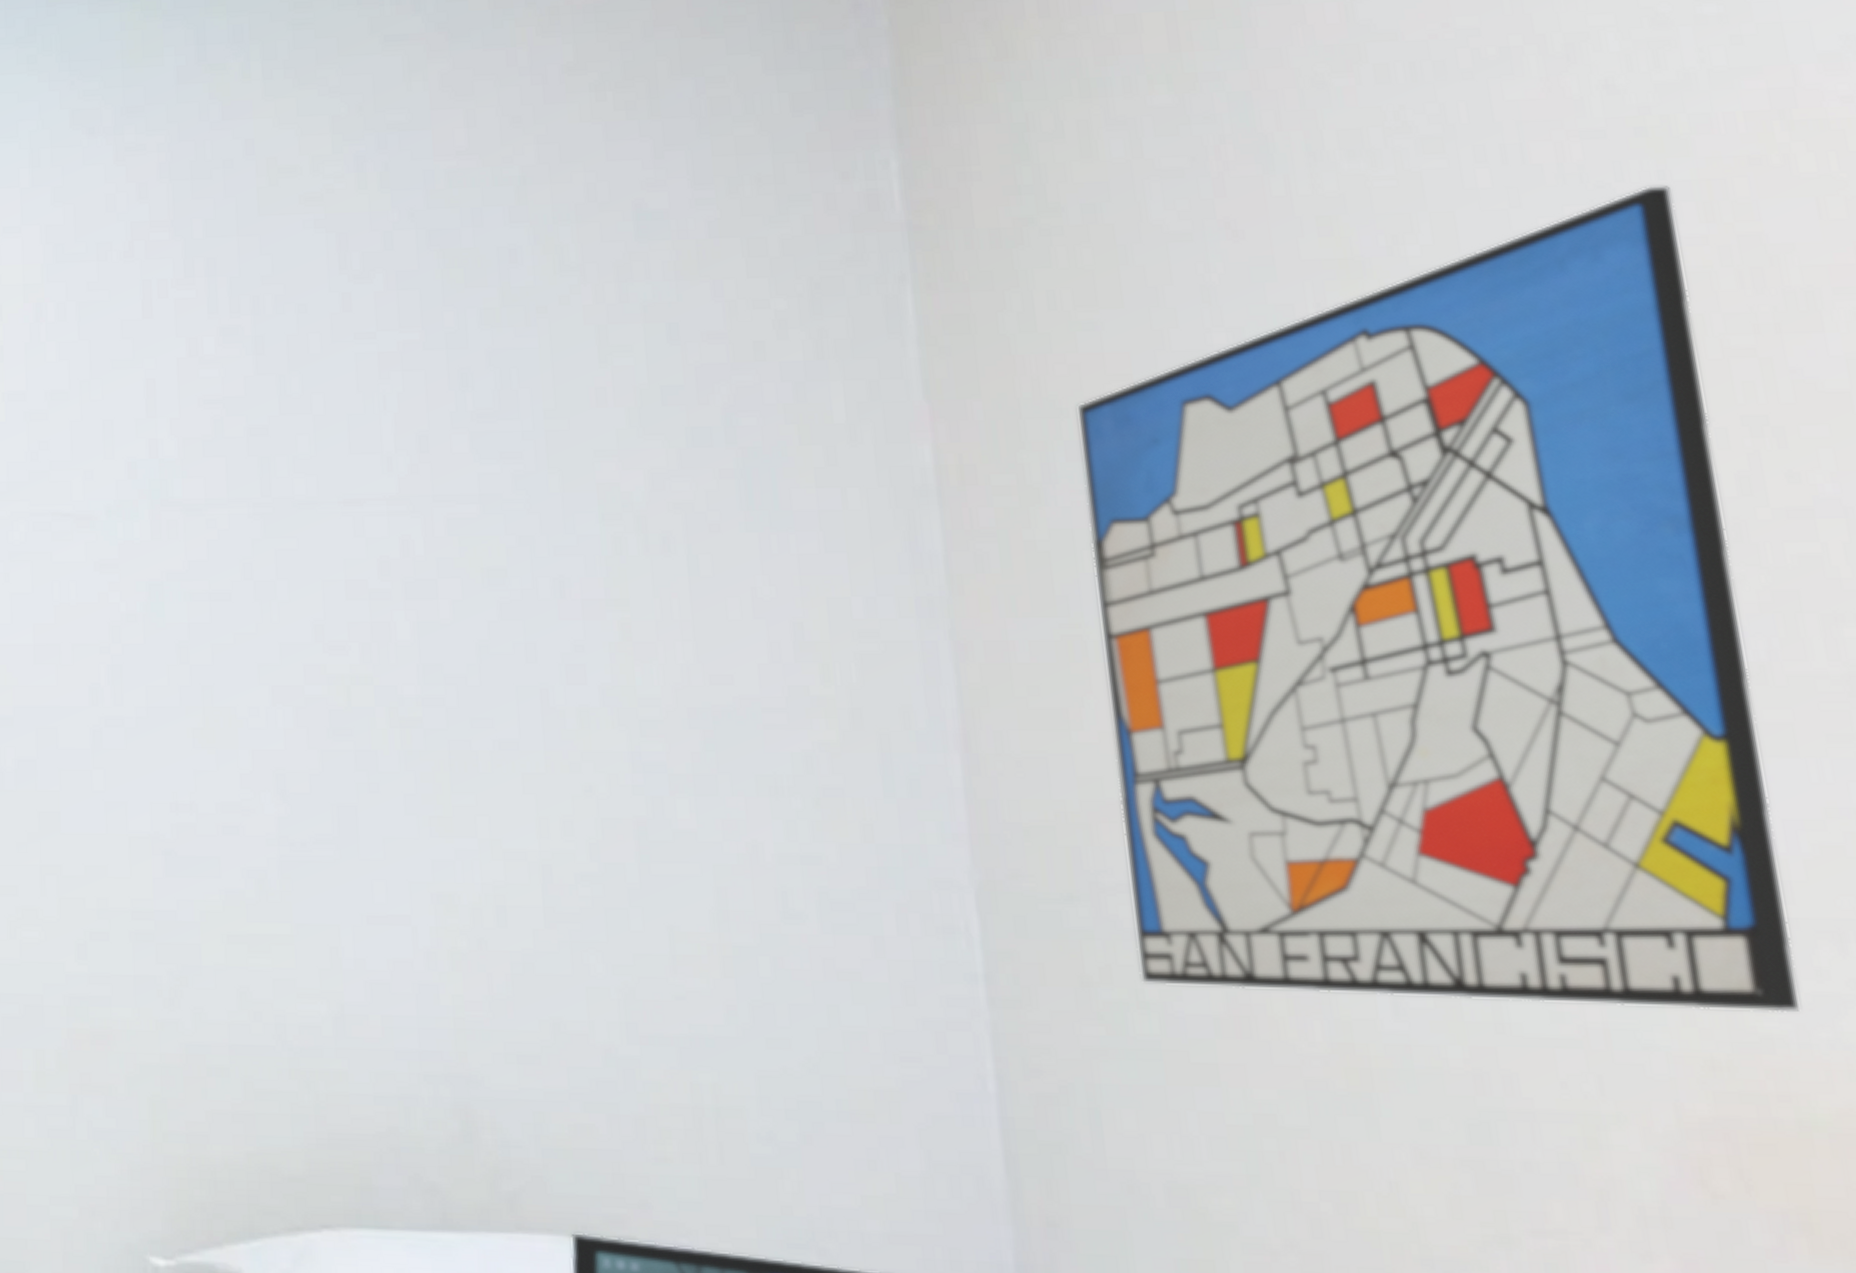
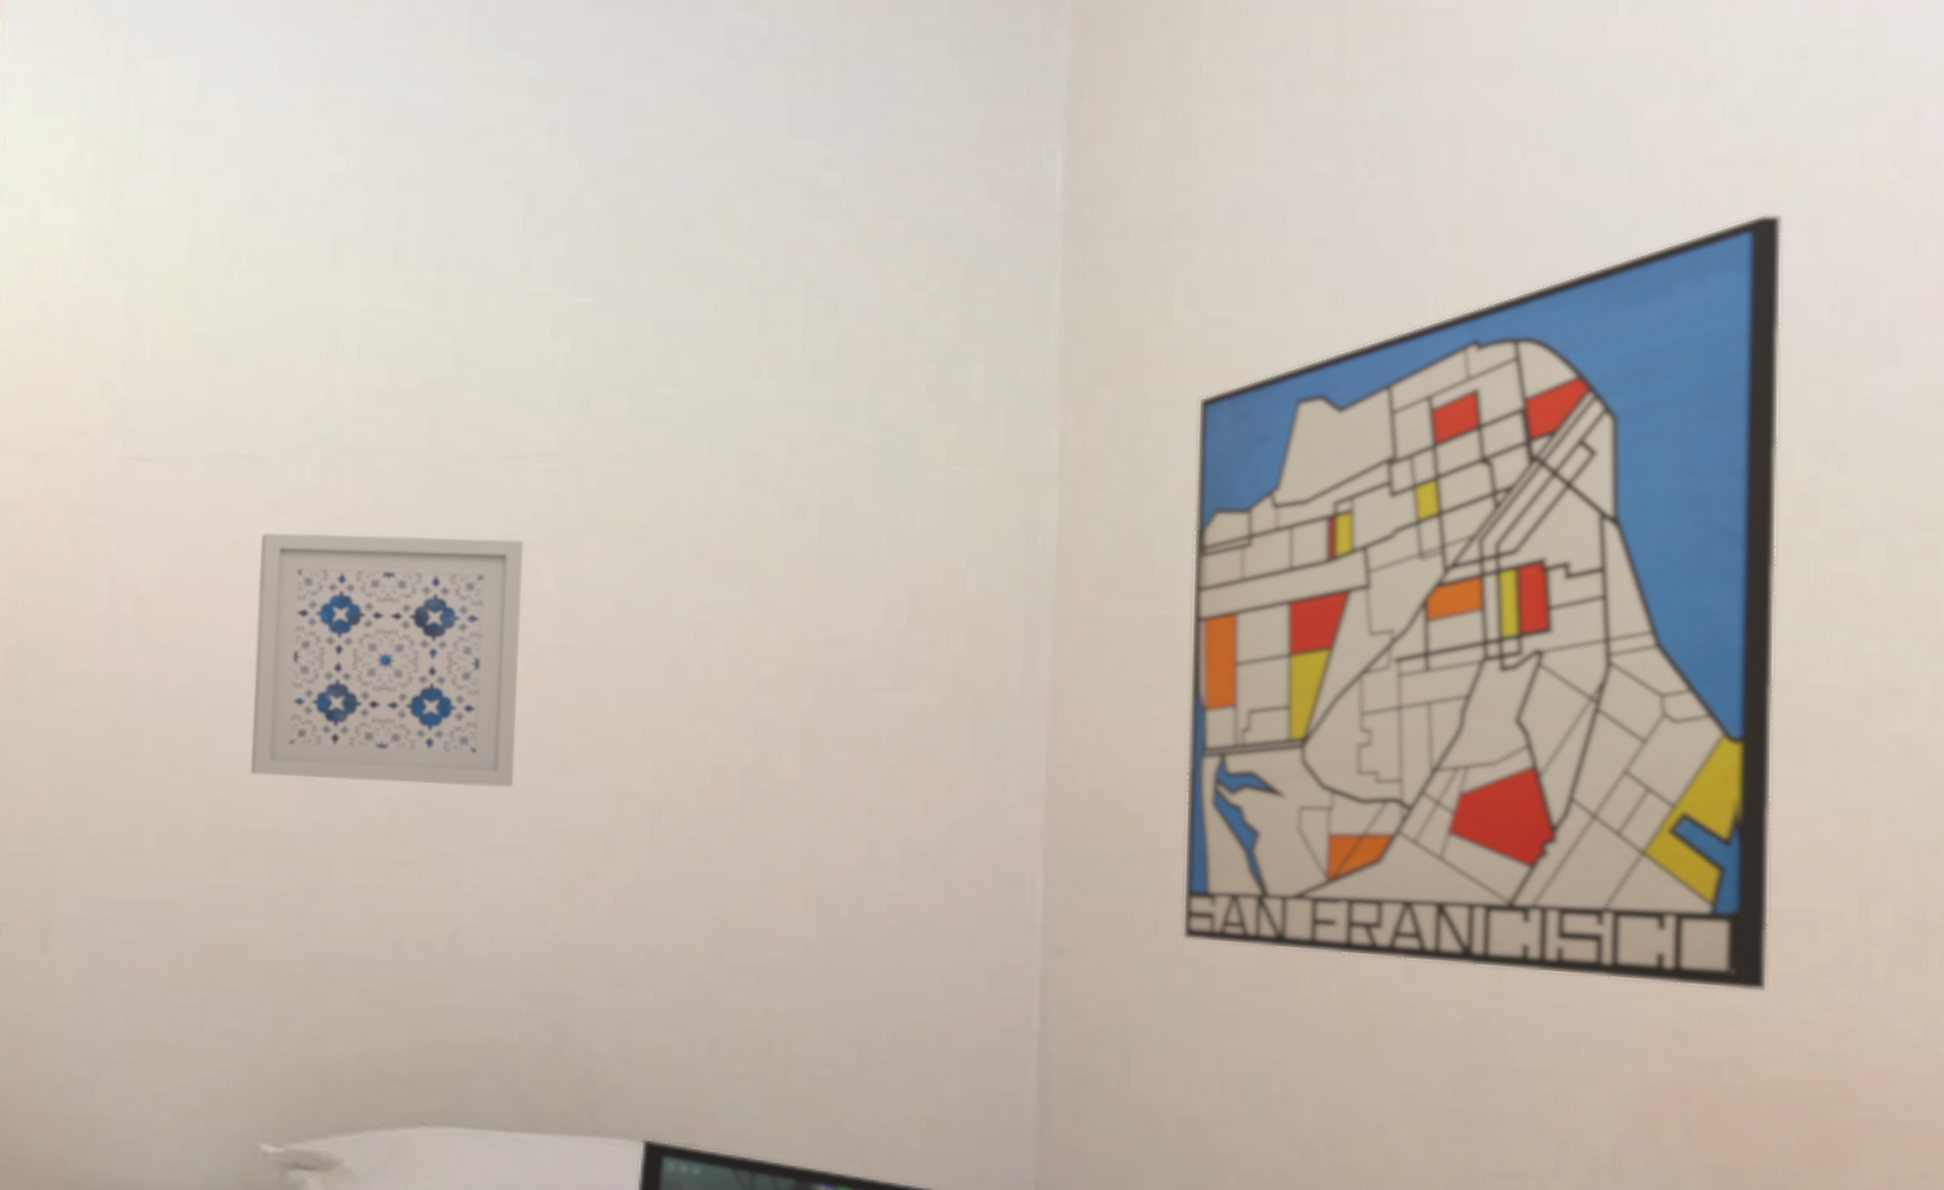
wall art: none [93,587,388,853] -> present [251,532,525,788]

